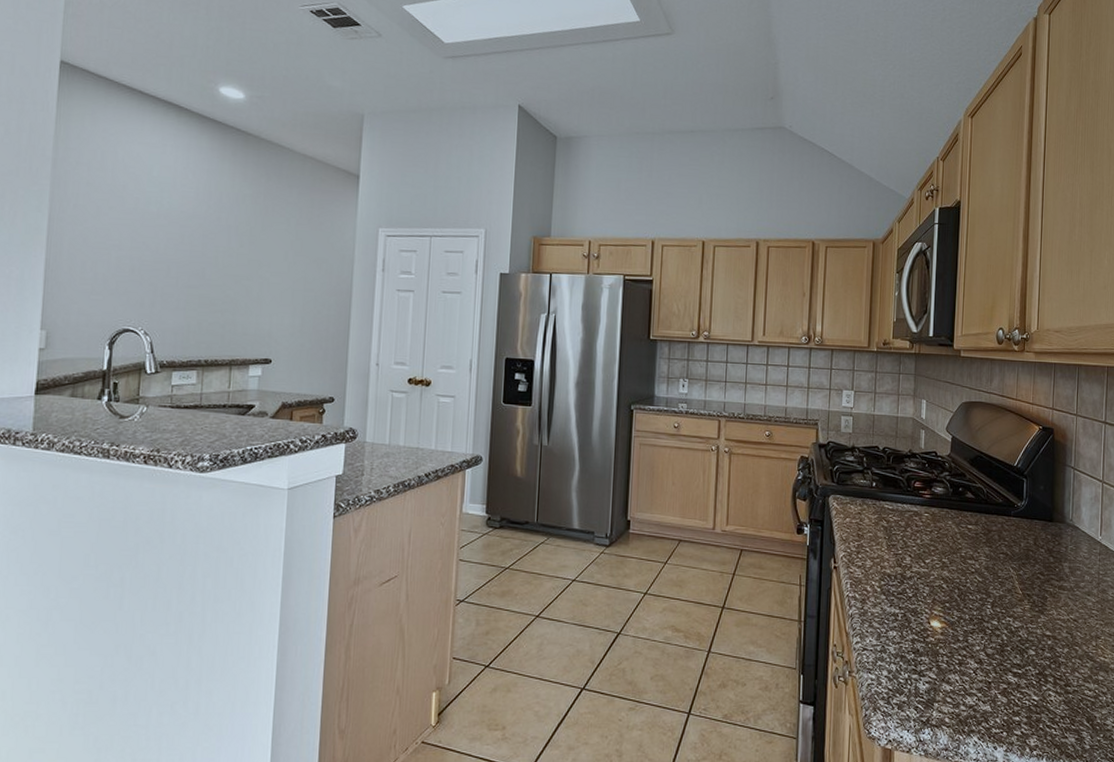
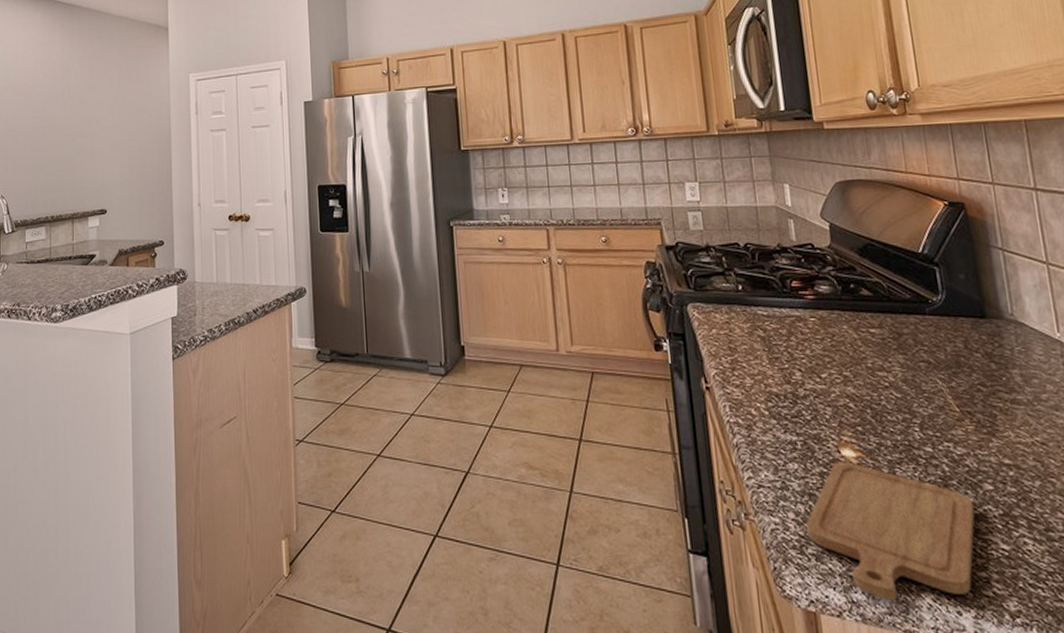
chopping board: none [895,631,1019,739] -> present [806,462,975,600]

